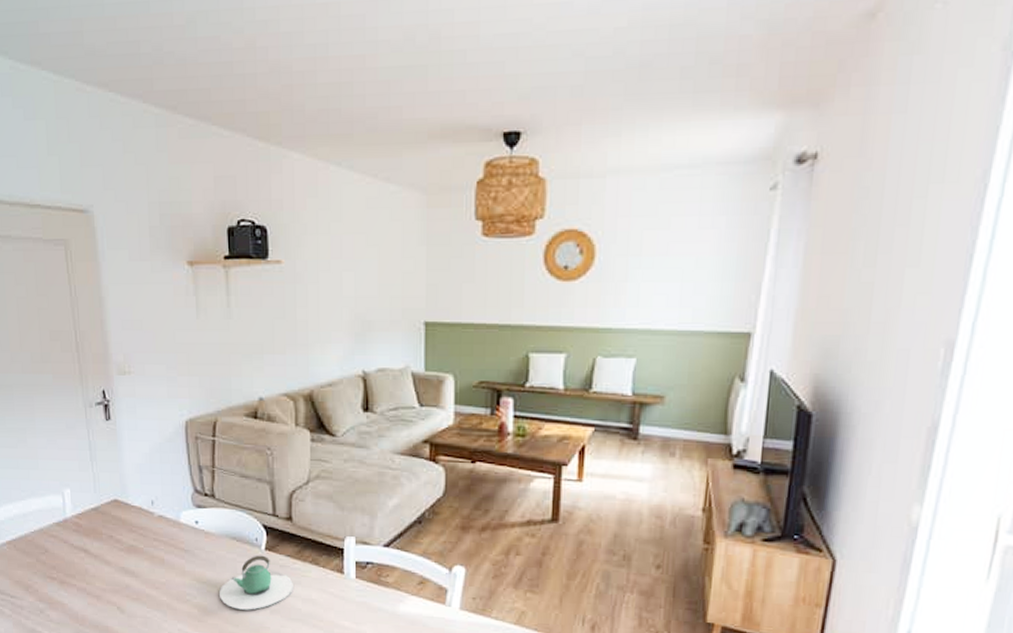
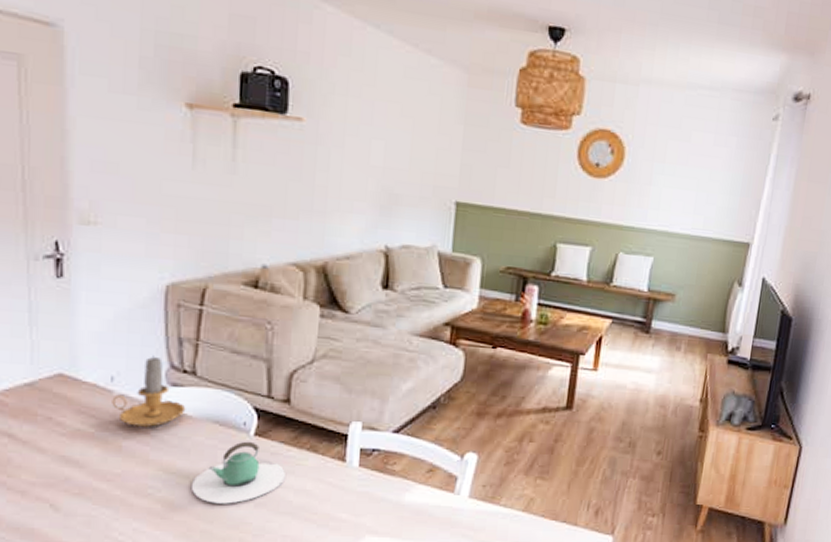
candle: none [154,482,210,543] -> present [112,356,186,427]

